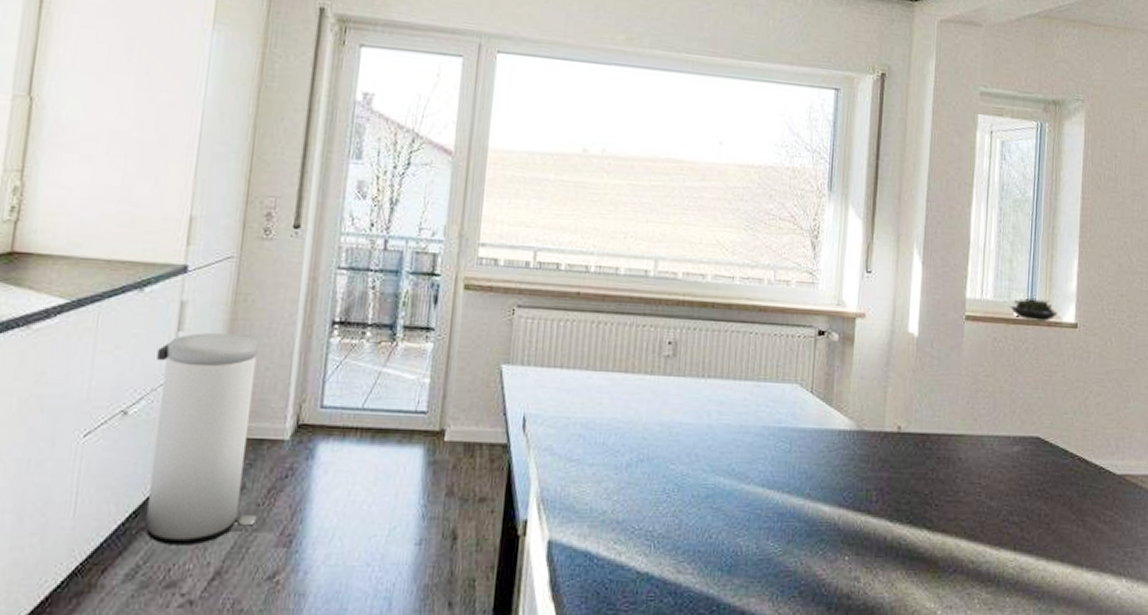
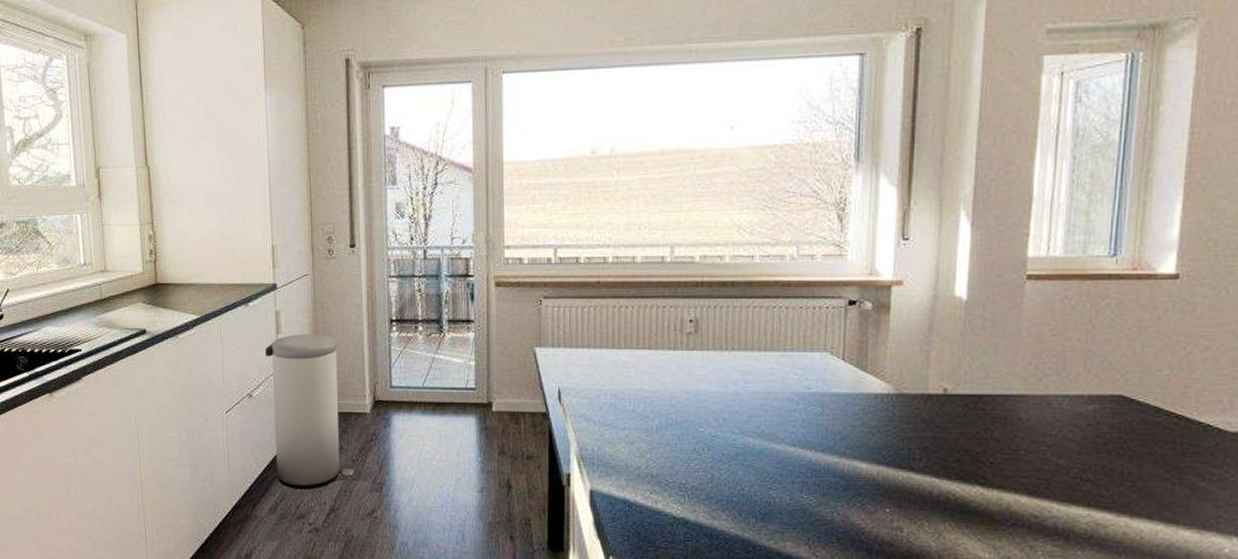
succulent plant: present [1010,297,1058,322] -> none [1086,250,1151,275]

